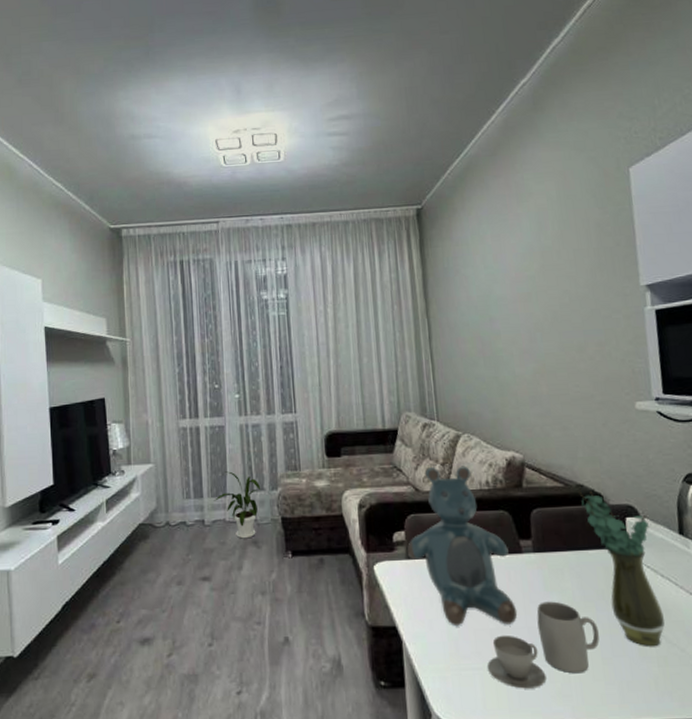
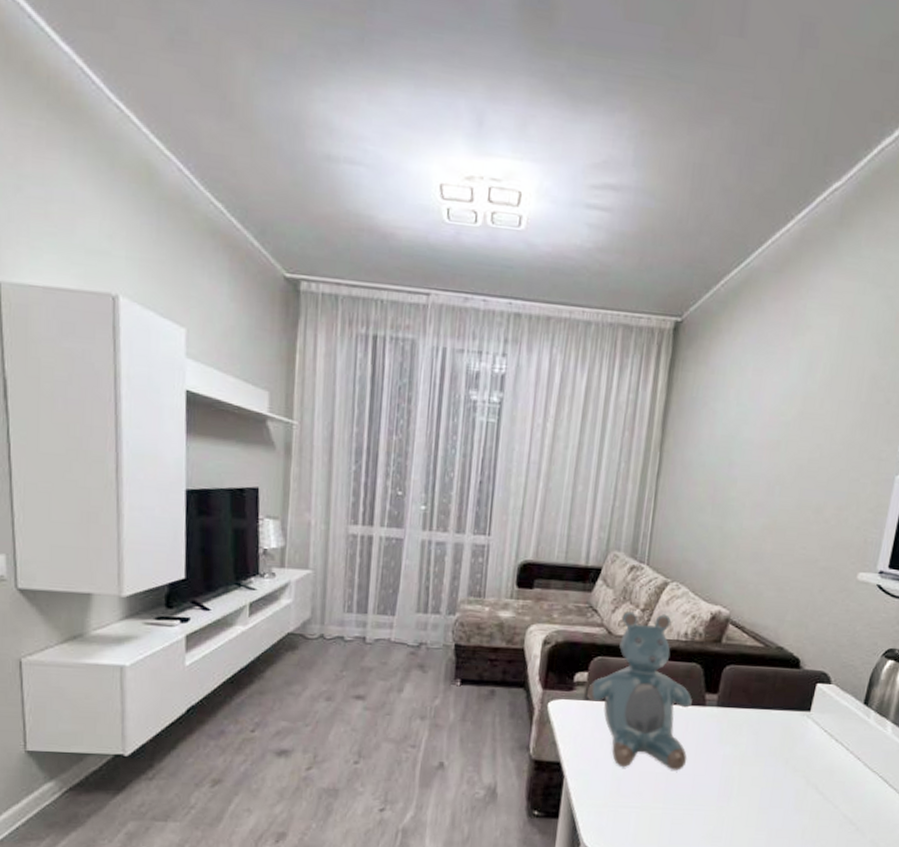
house plant: present [214,471,261,539] -> none [379,589,437,662]
teacup: present [488,635,547,689] -> none [645,779,701,829]
mug: present [536,601,600,674] -> none [703,753,762,819]
vase: present [579,490,665,646] -> none [776,653,837,801]

